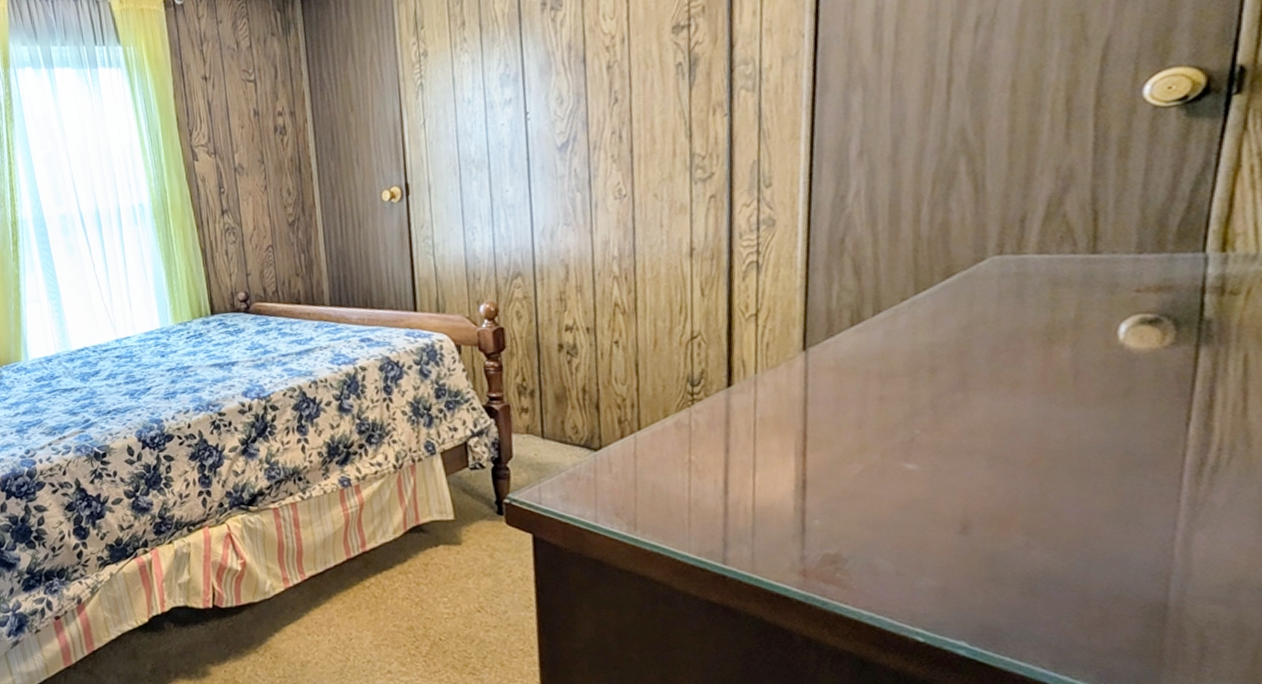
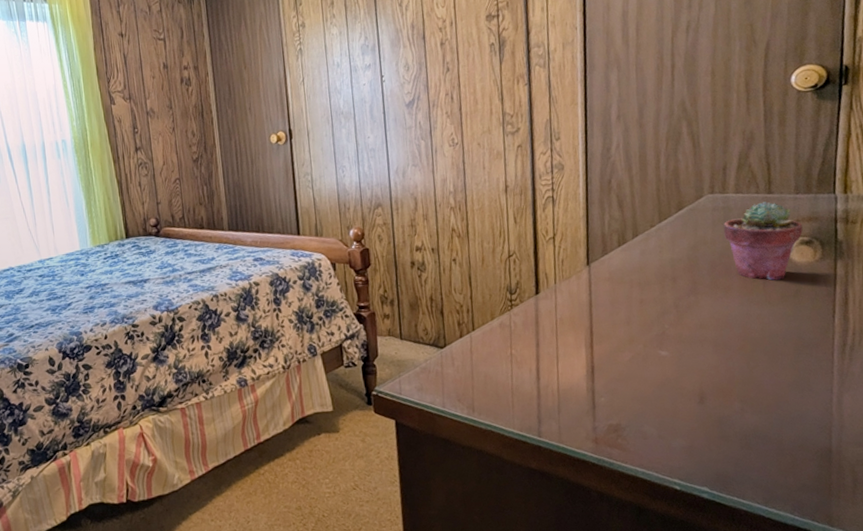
potted succulent: none [1015,265,1146,374] -> present [723,201,803,281]

